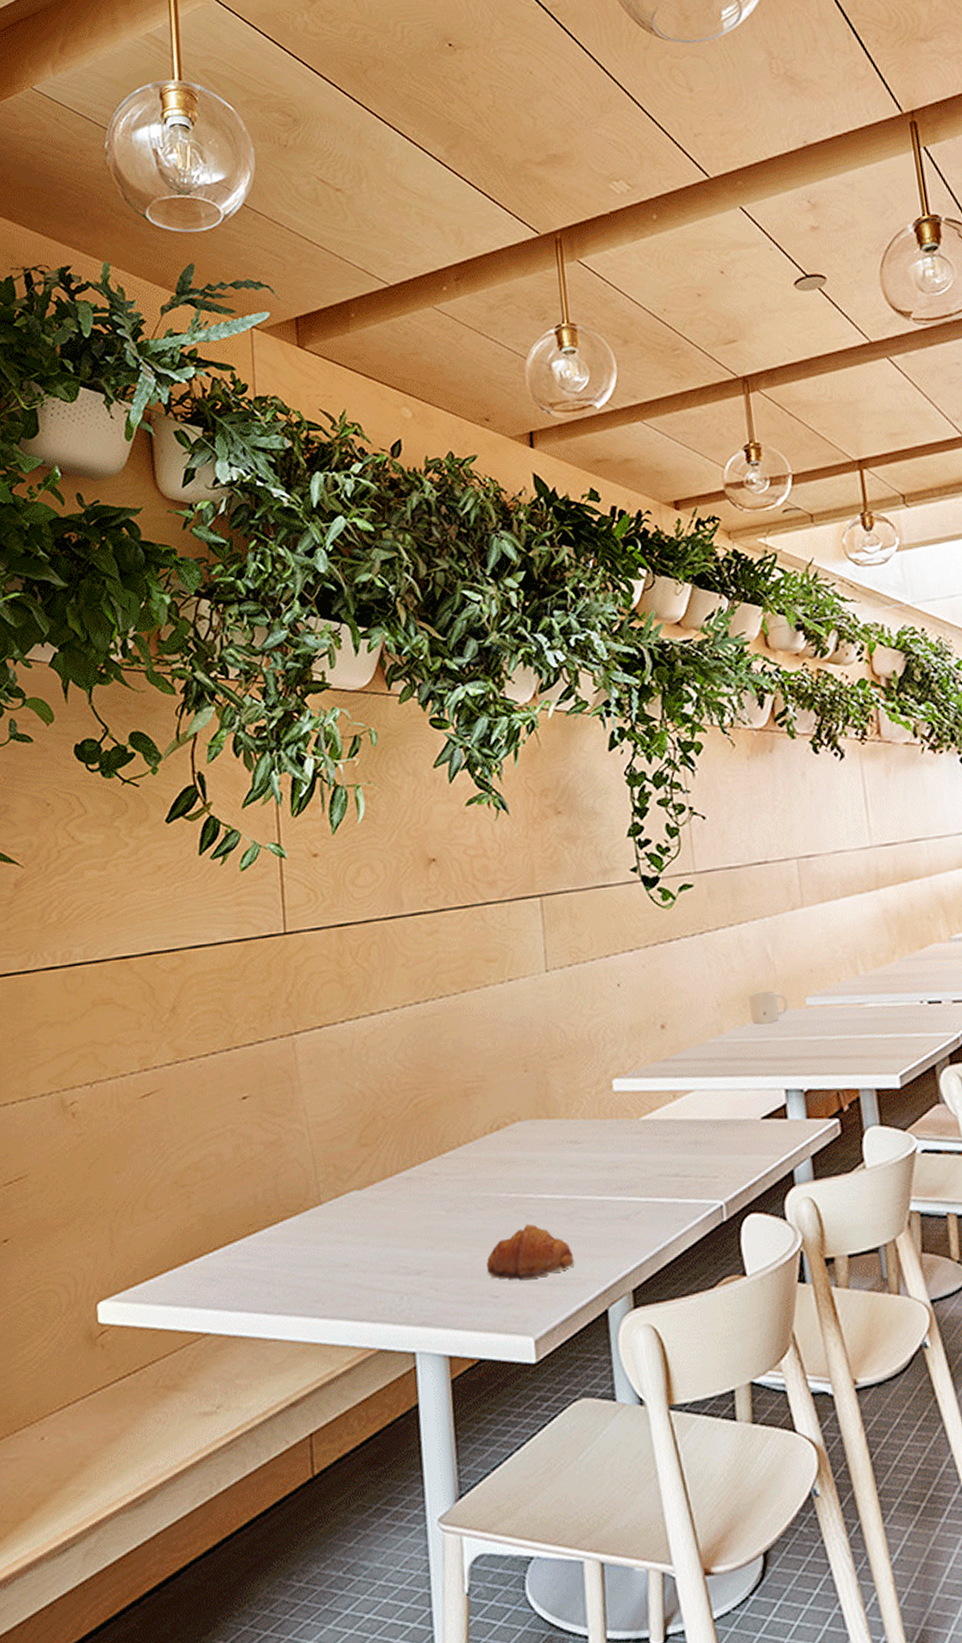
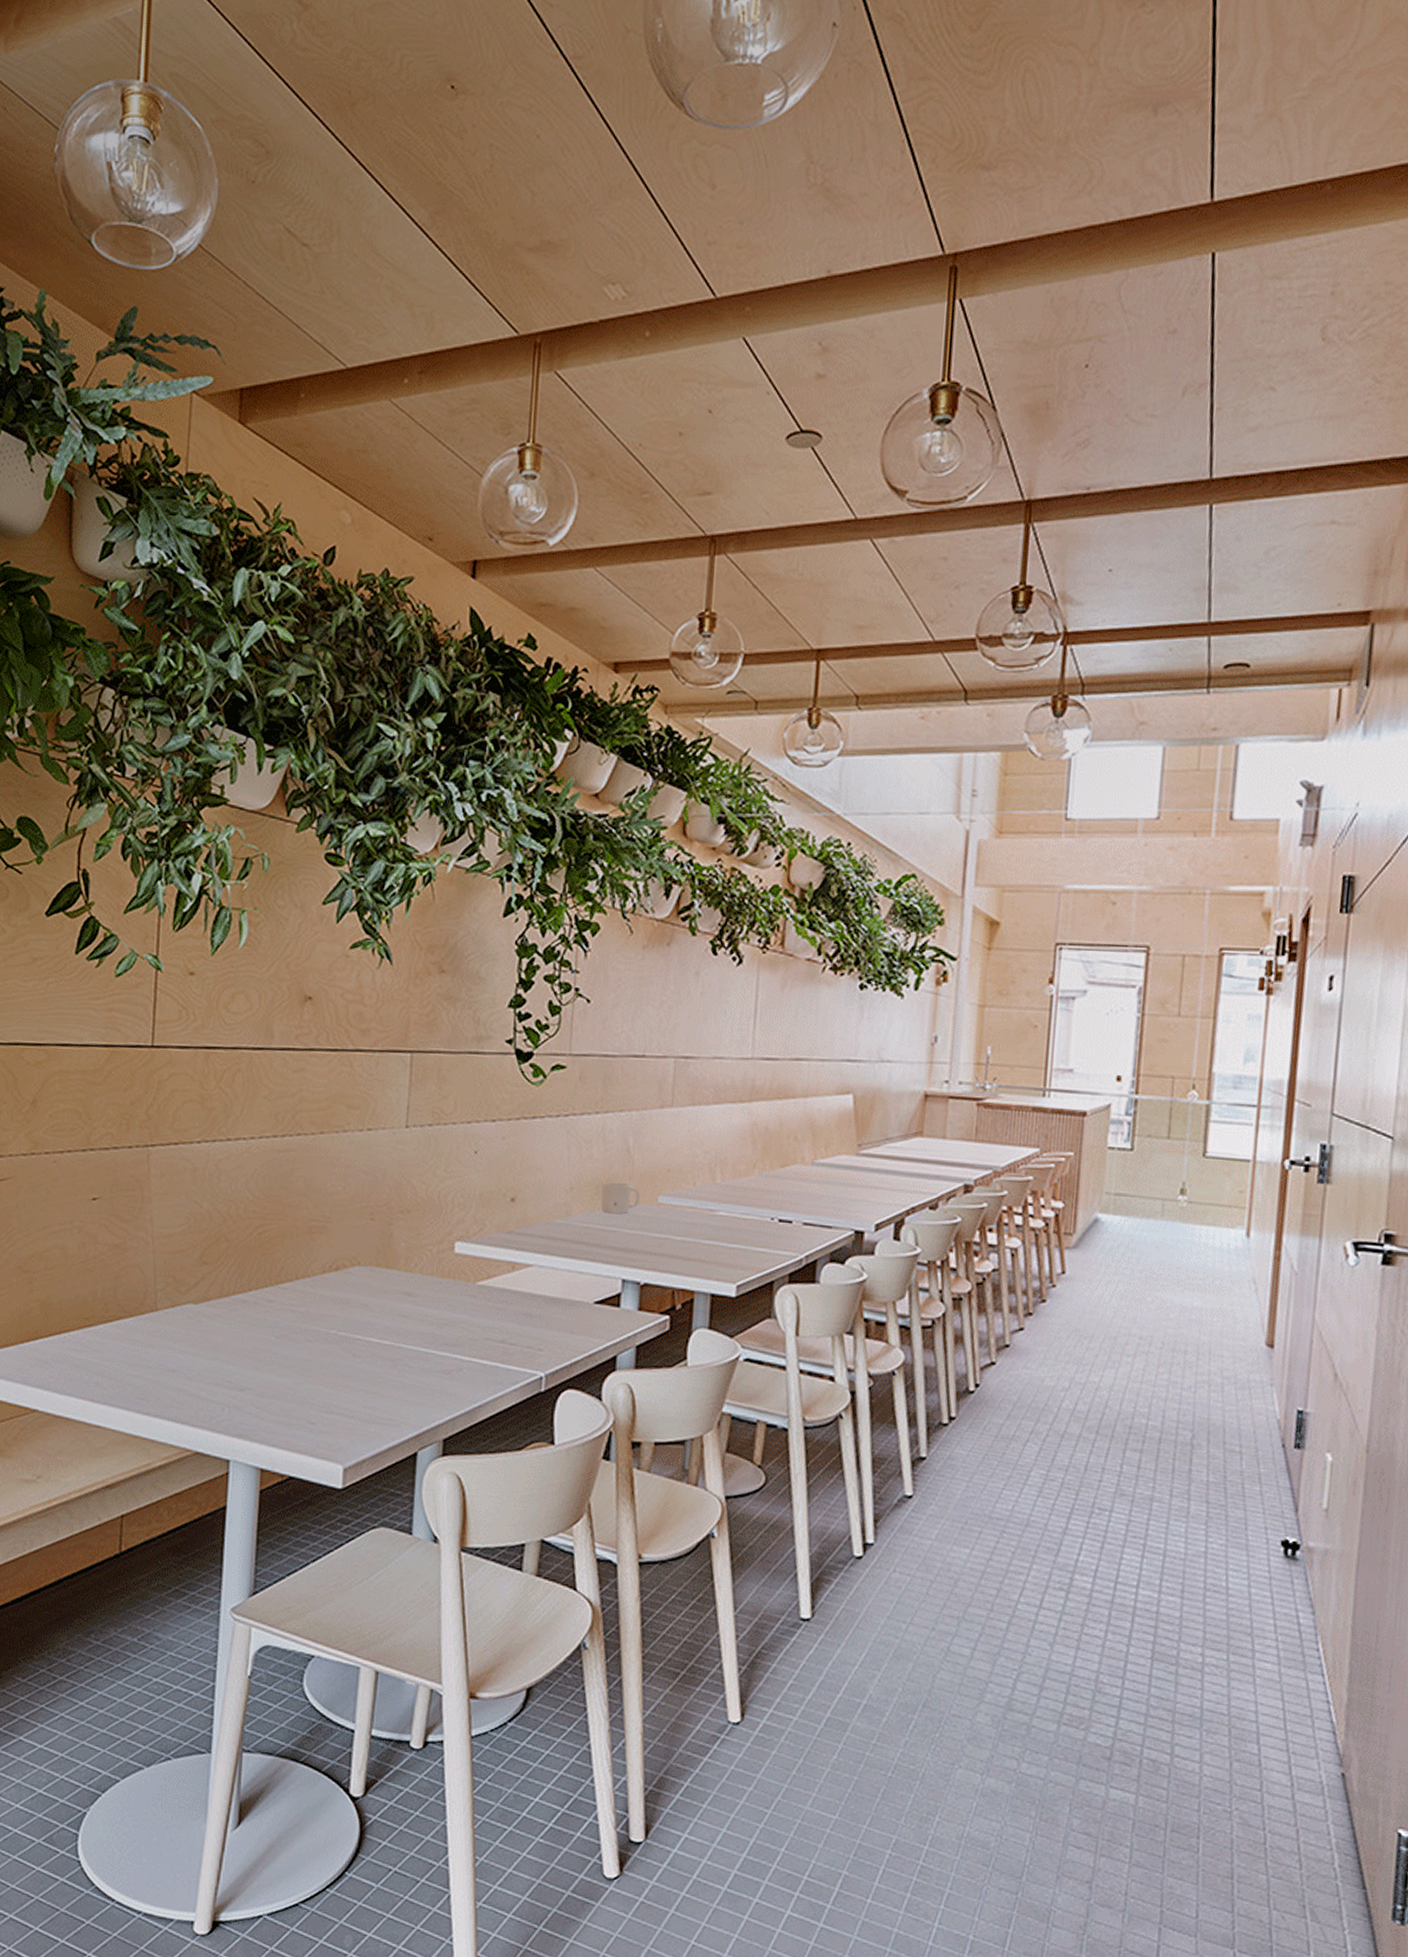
croissant: present [487,1223,575,1280] -> none [308,1362,393,1414]

